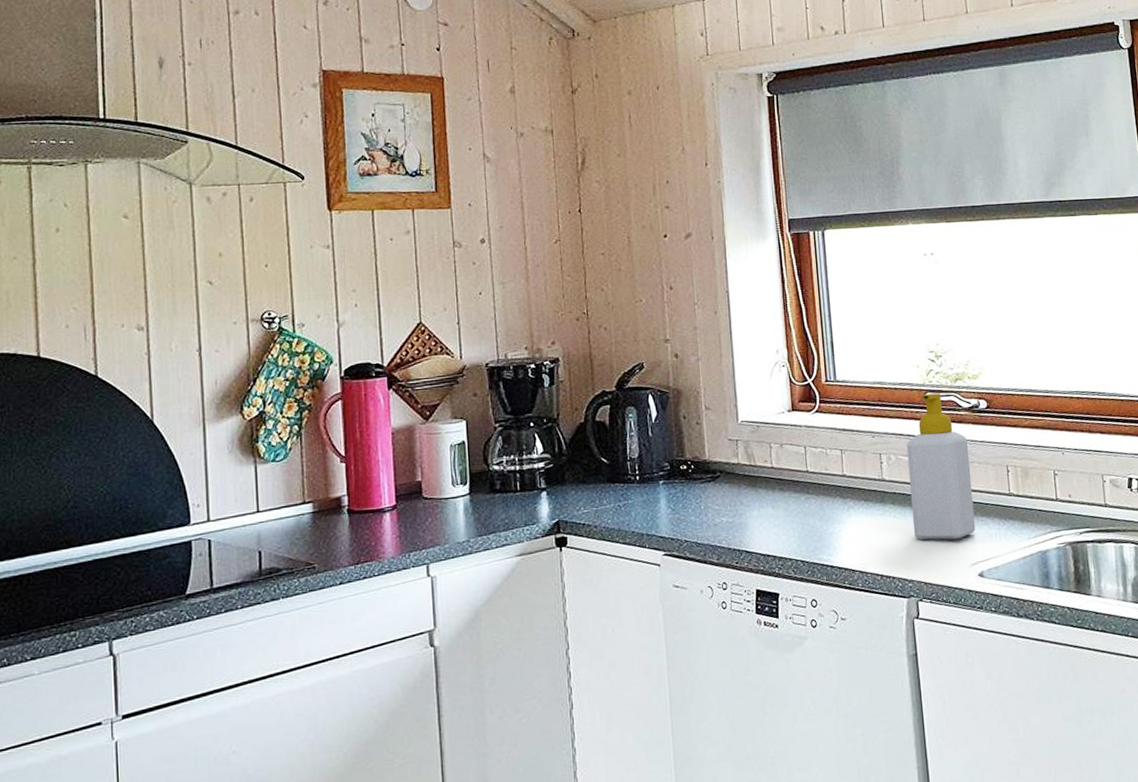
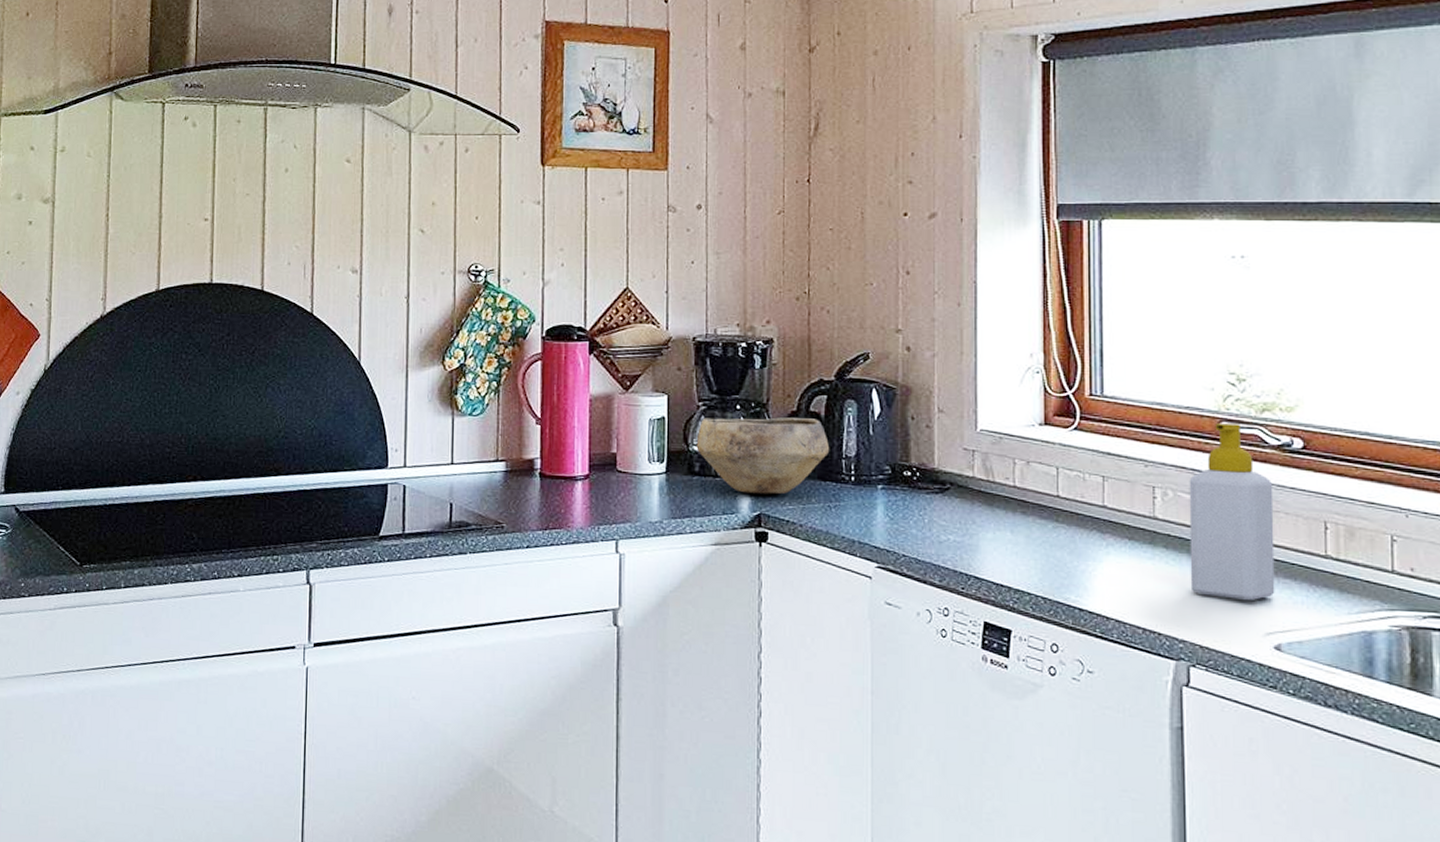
bowl: none [496,427,616,504] -> present [696,417,830,495]

